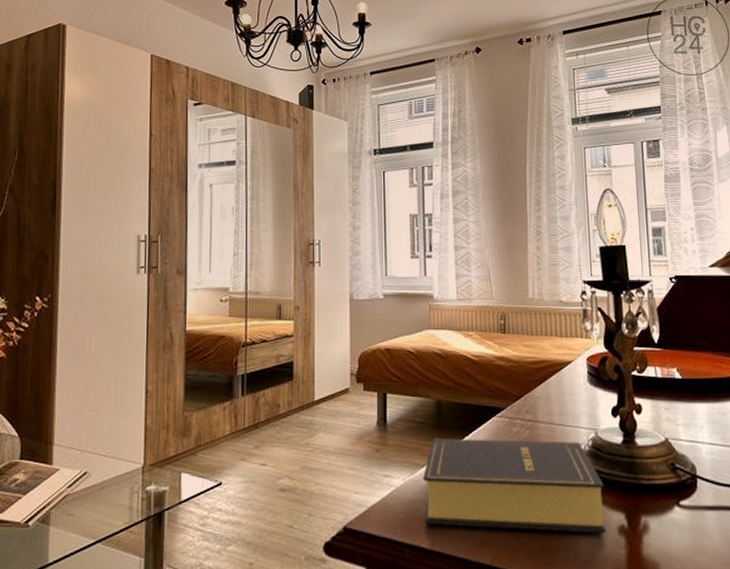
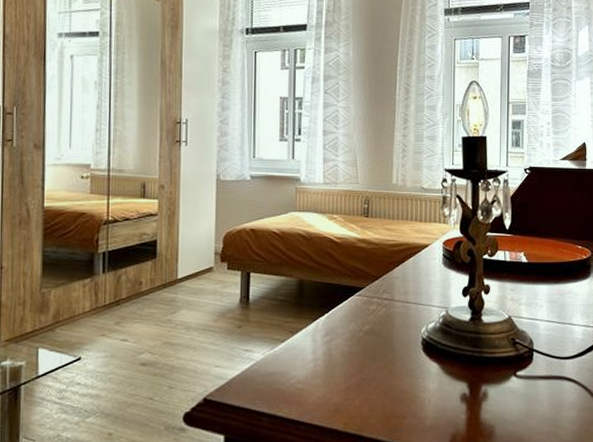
book: present [419,438,607,534] -> none [279,315,451,401]

